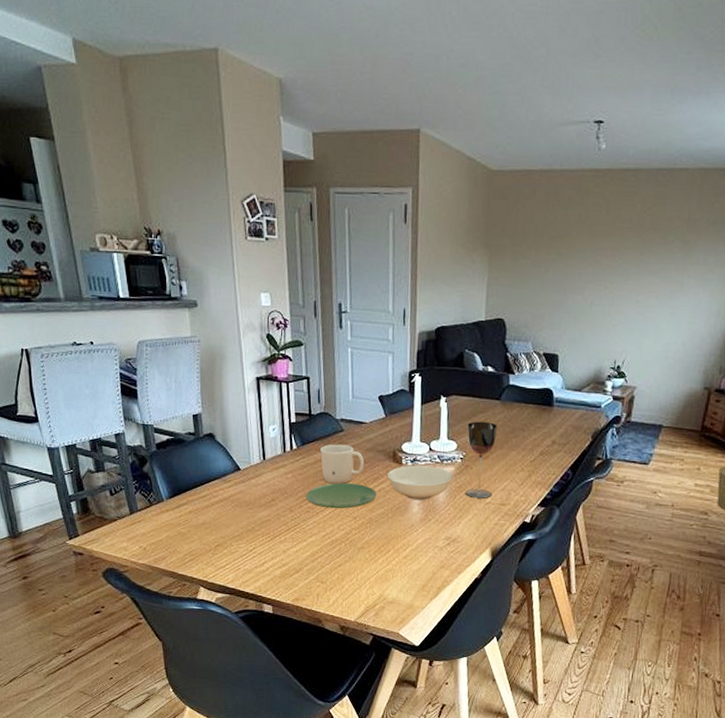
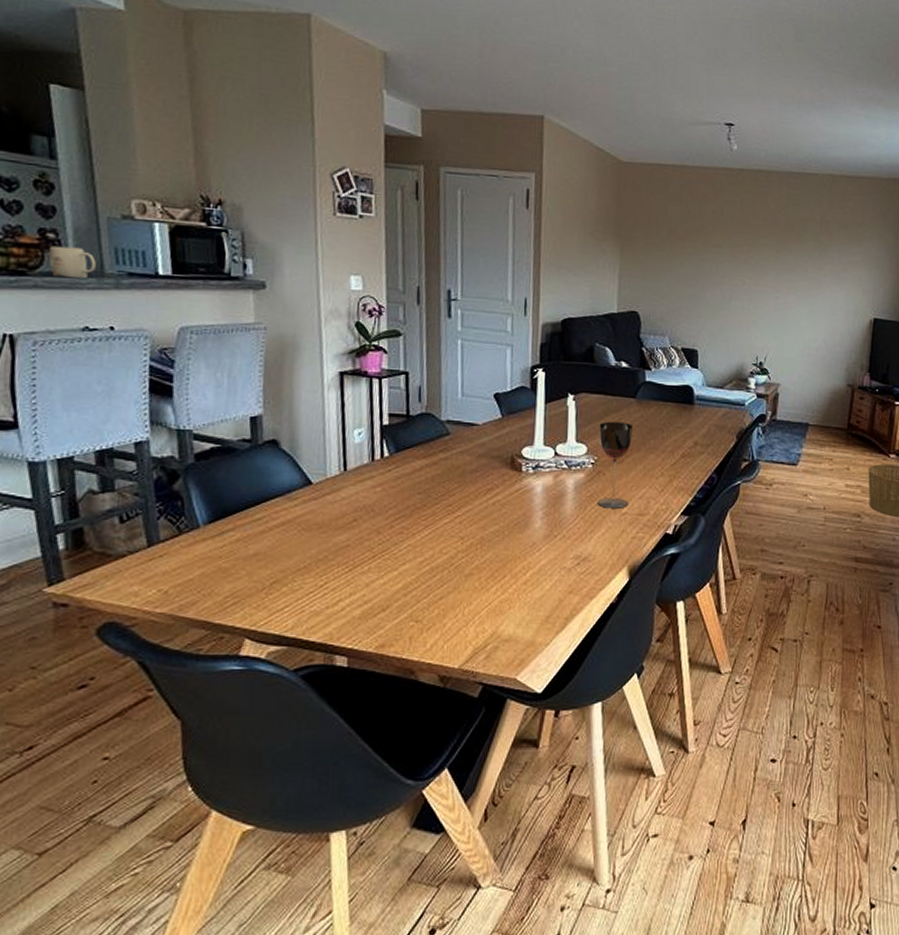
mug: none [44,276,76,303] -> present [49,245,96,279]
plate: present [306,482,377,509] -> none [399,495,491,528]
mug: present [320,444,365,484] -> none [419,450,476,498]
bowl: present [388,465,452,501] -> none [504,472,582,514]

